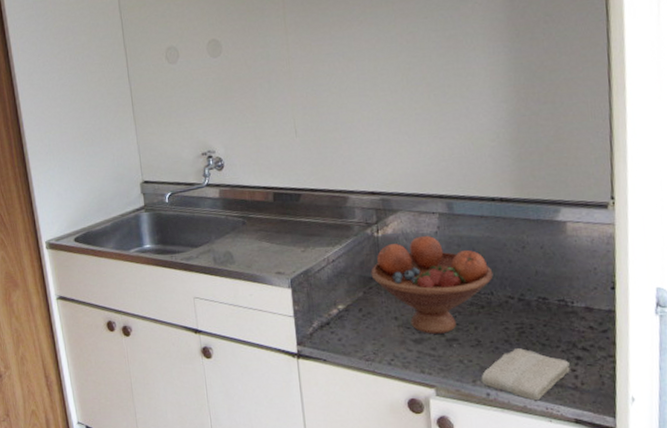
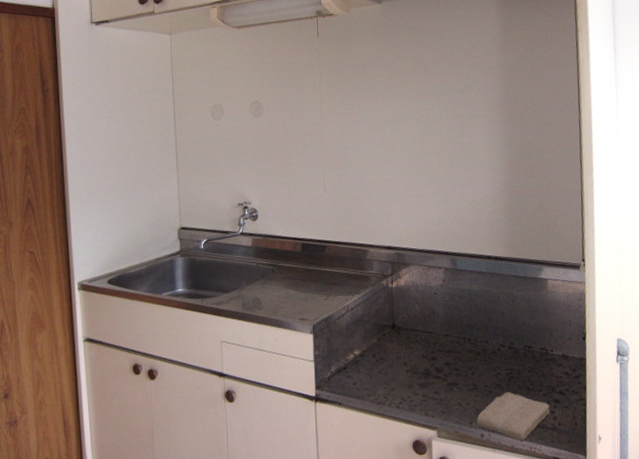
fruit bowl: present [370,235,493,334] -> none [385,287,488,379]

